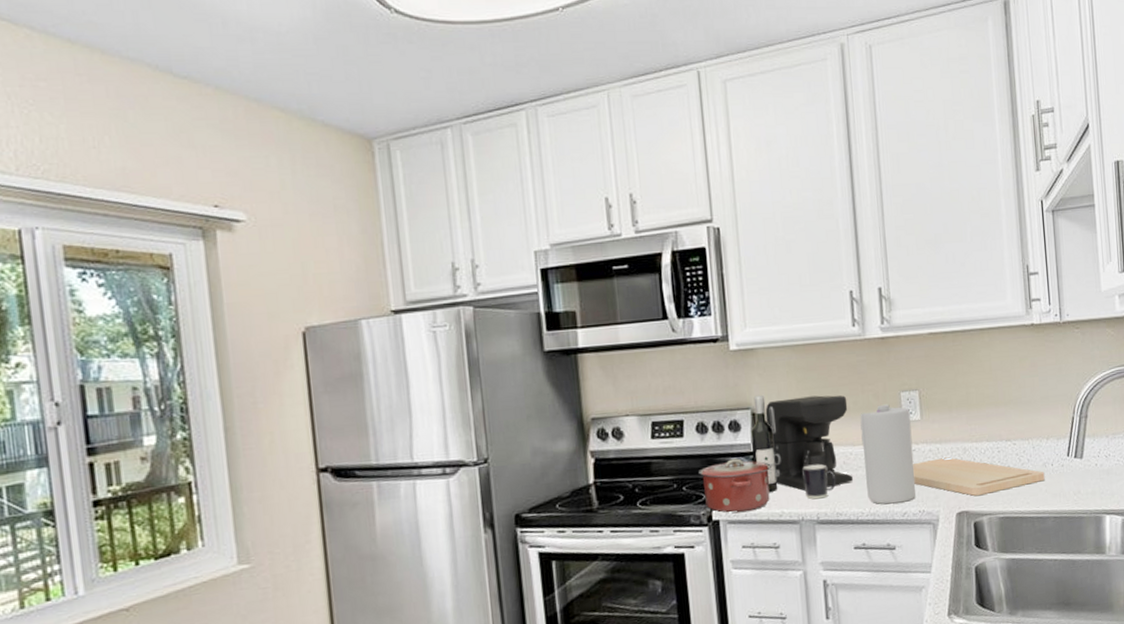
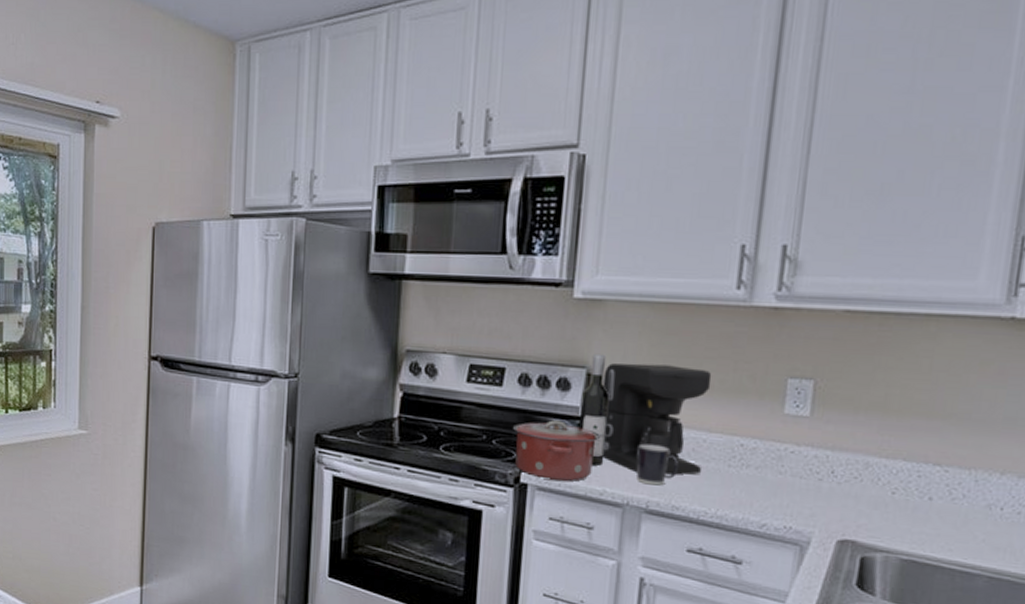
paper towel holder: present [860,404,916,505] -> none [716,389,797,512]
cutting board: present [913,457,1045,496] -> none [784,467,987,528]

